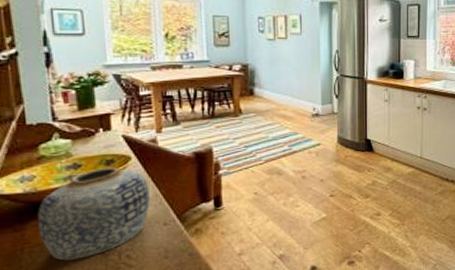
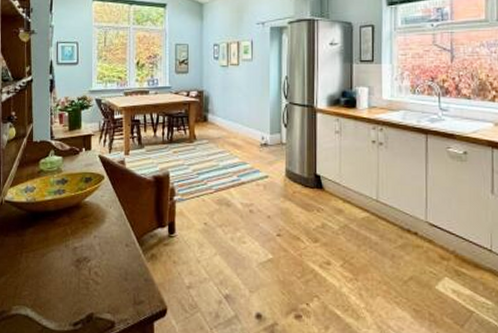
decorative jar: present [37,167,150,261] -> none [33,185,116,270]

